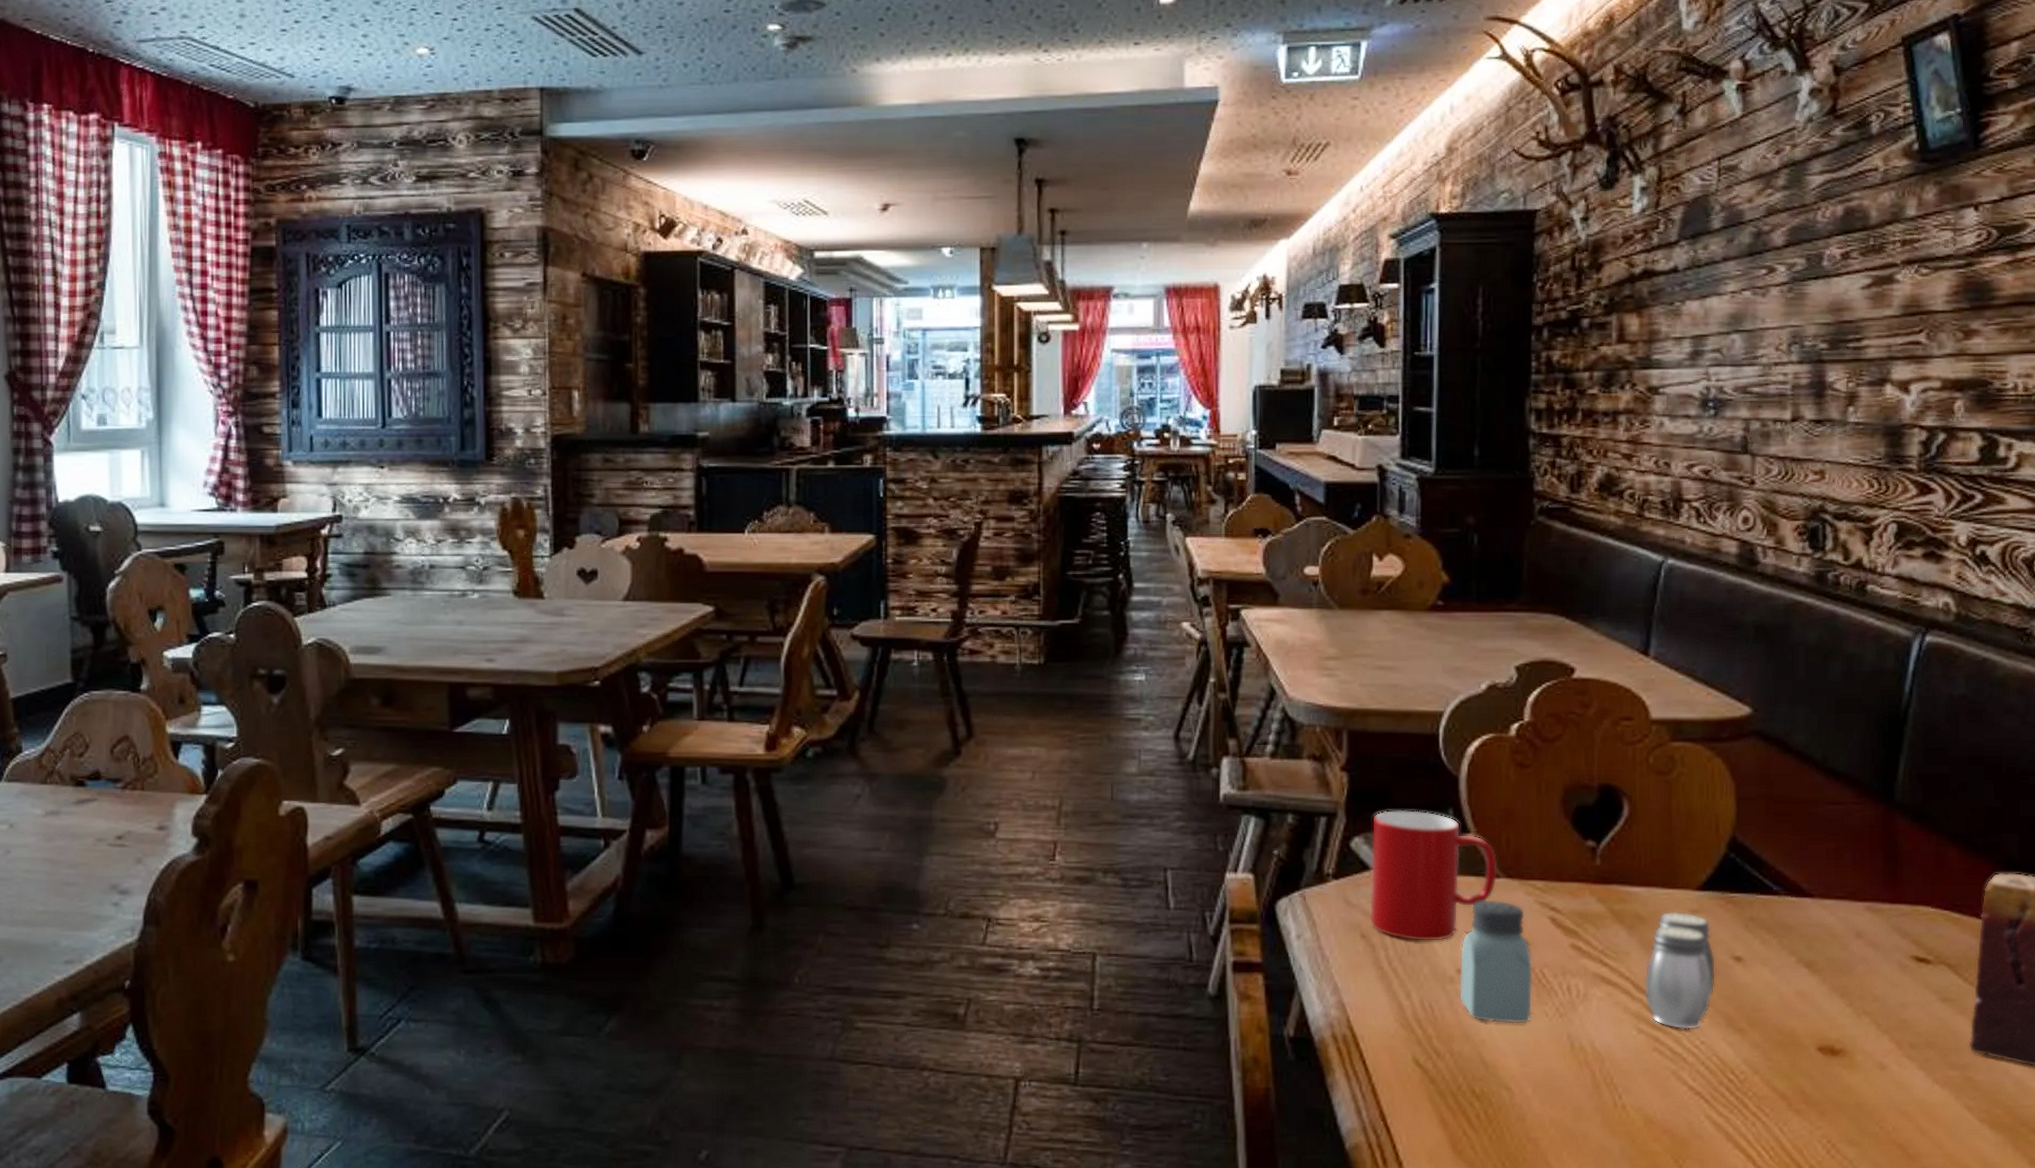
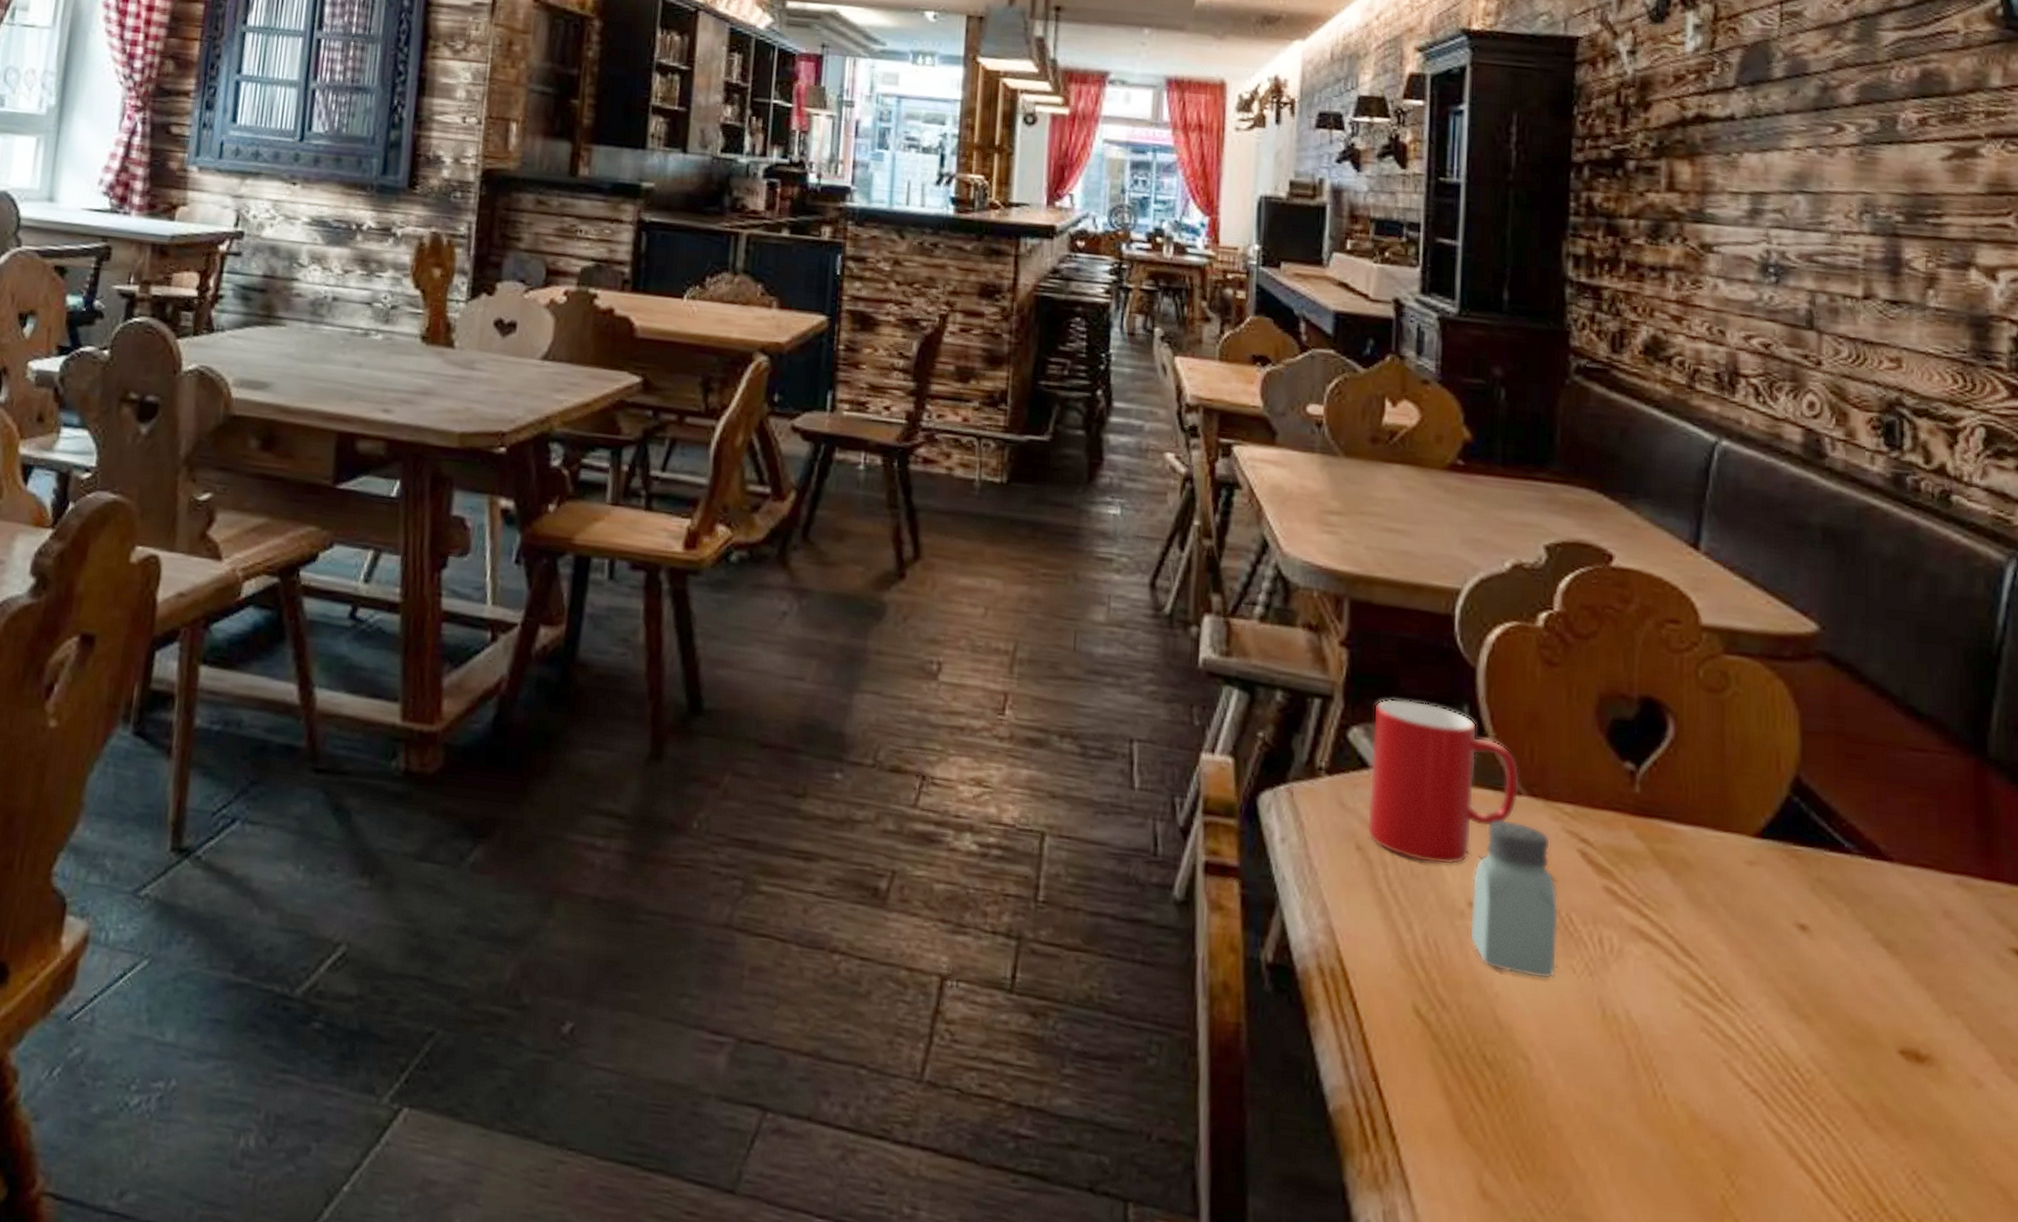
salt and pepper shaker: present [1644,911,1716,1030] -> none [1691,859,1777,1010]

